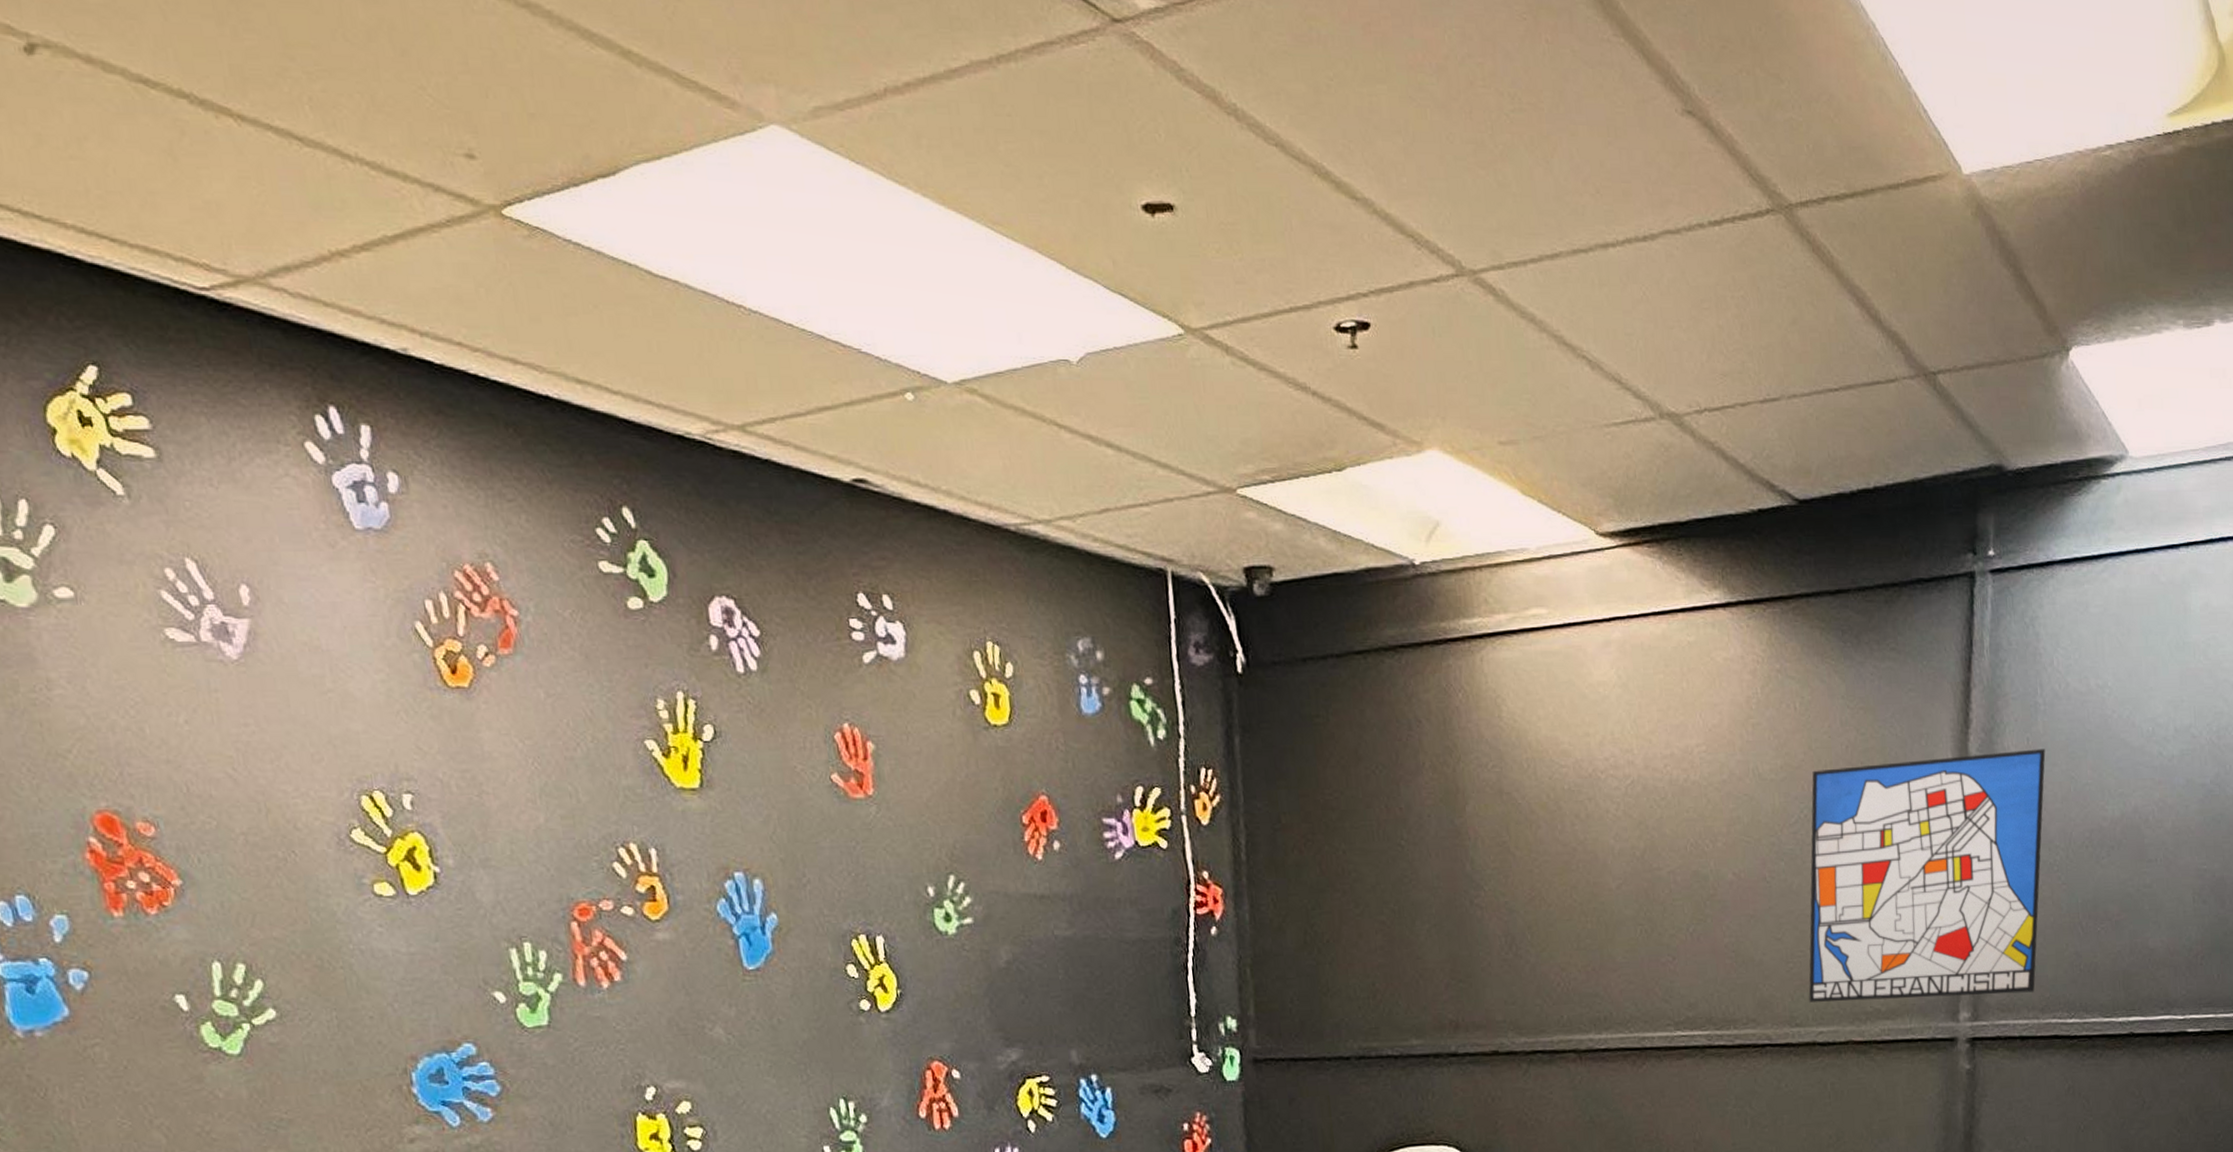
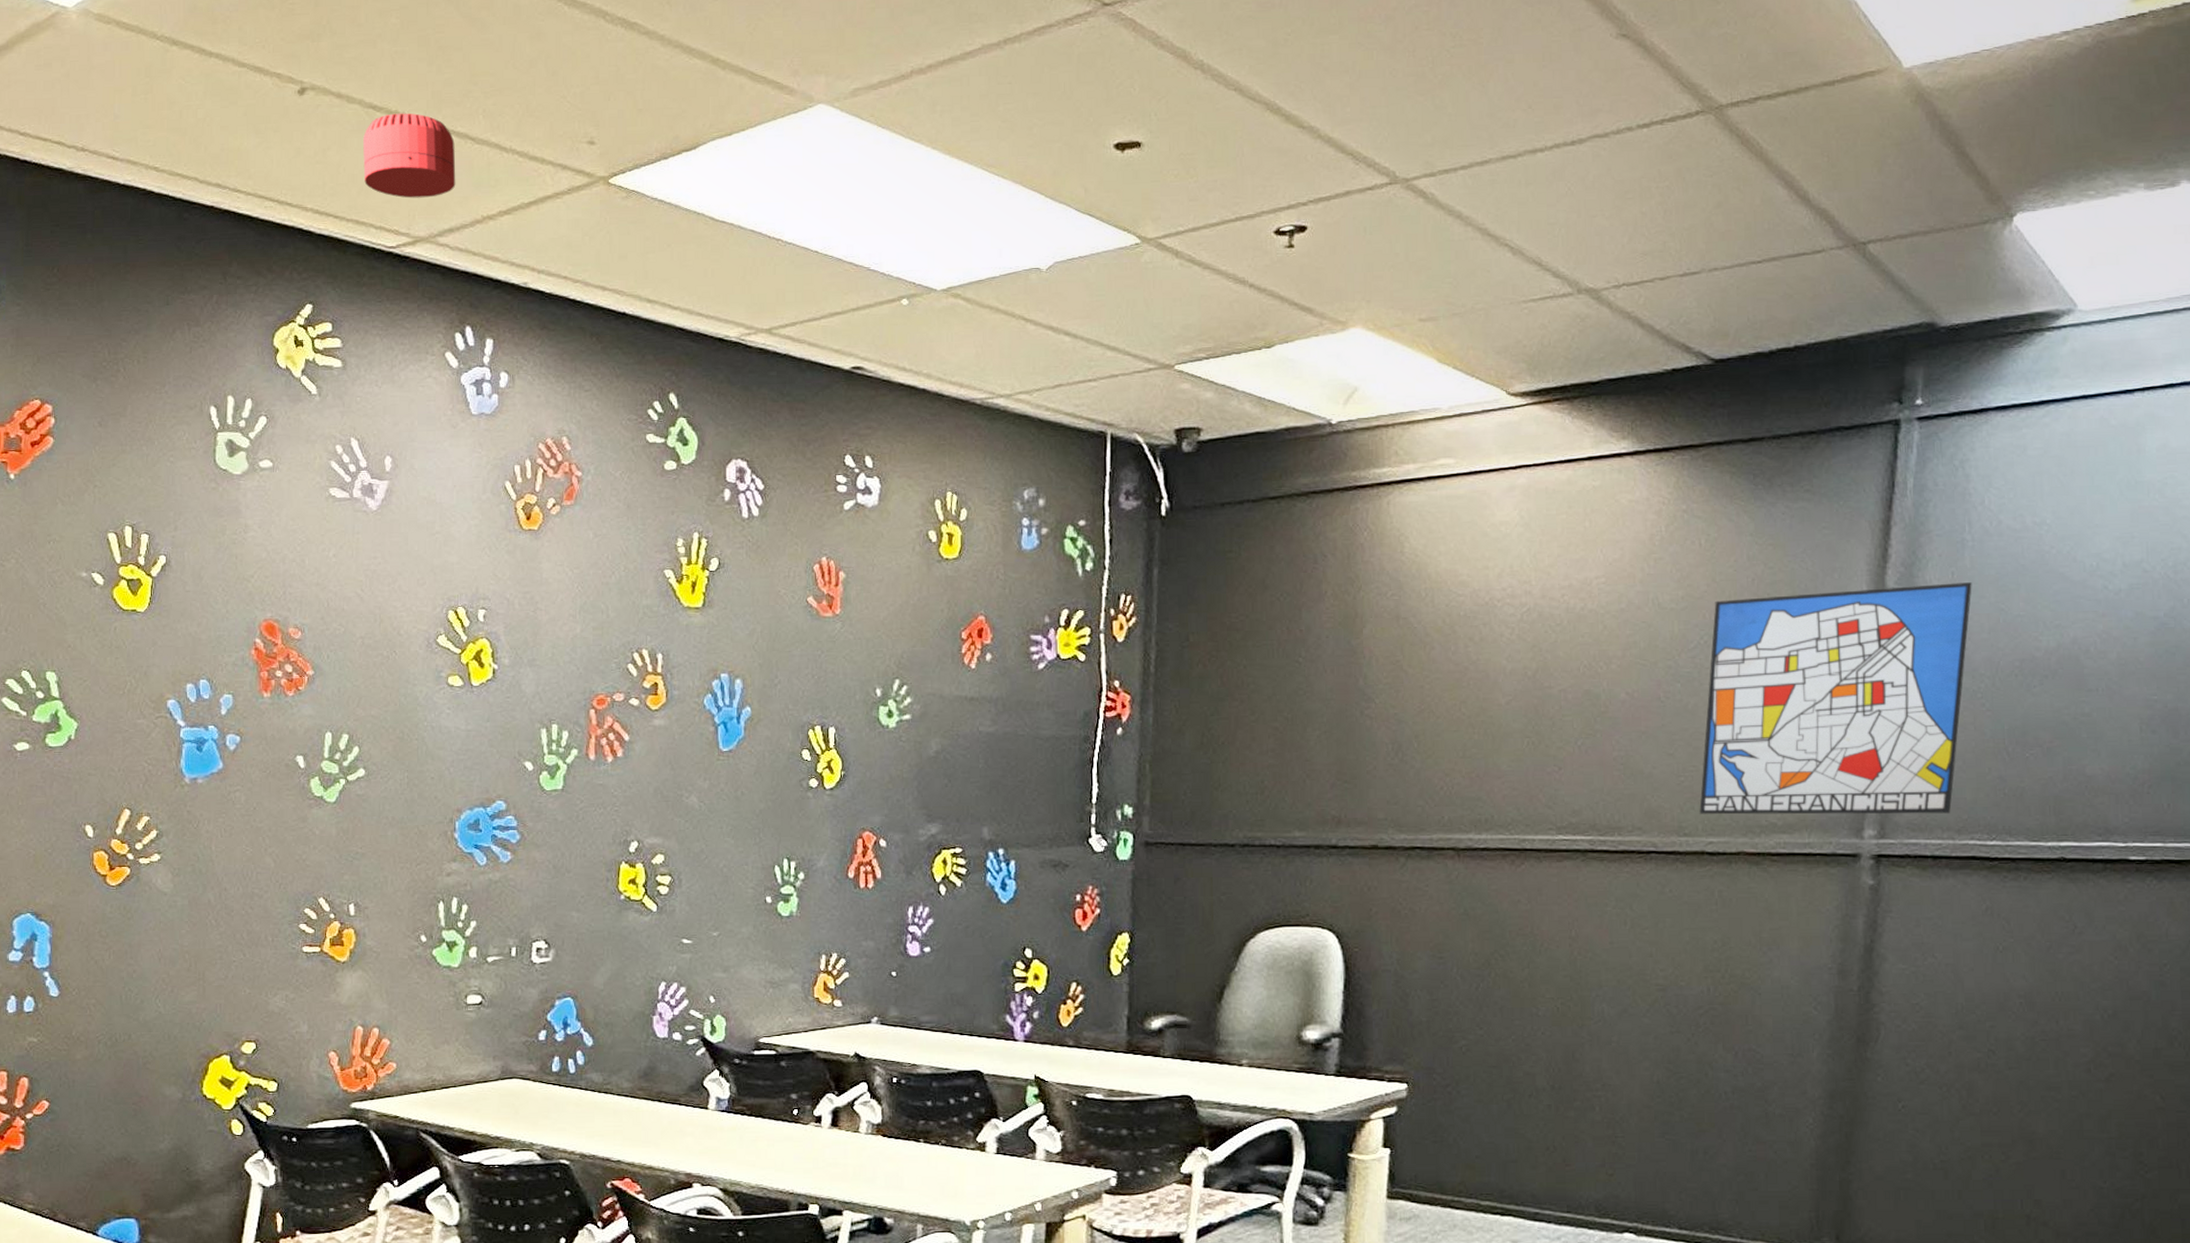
smoke detector: none [135,93,285,220] -> present [363,113,456,198]

